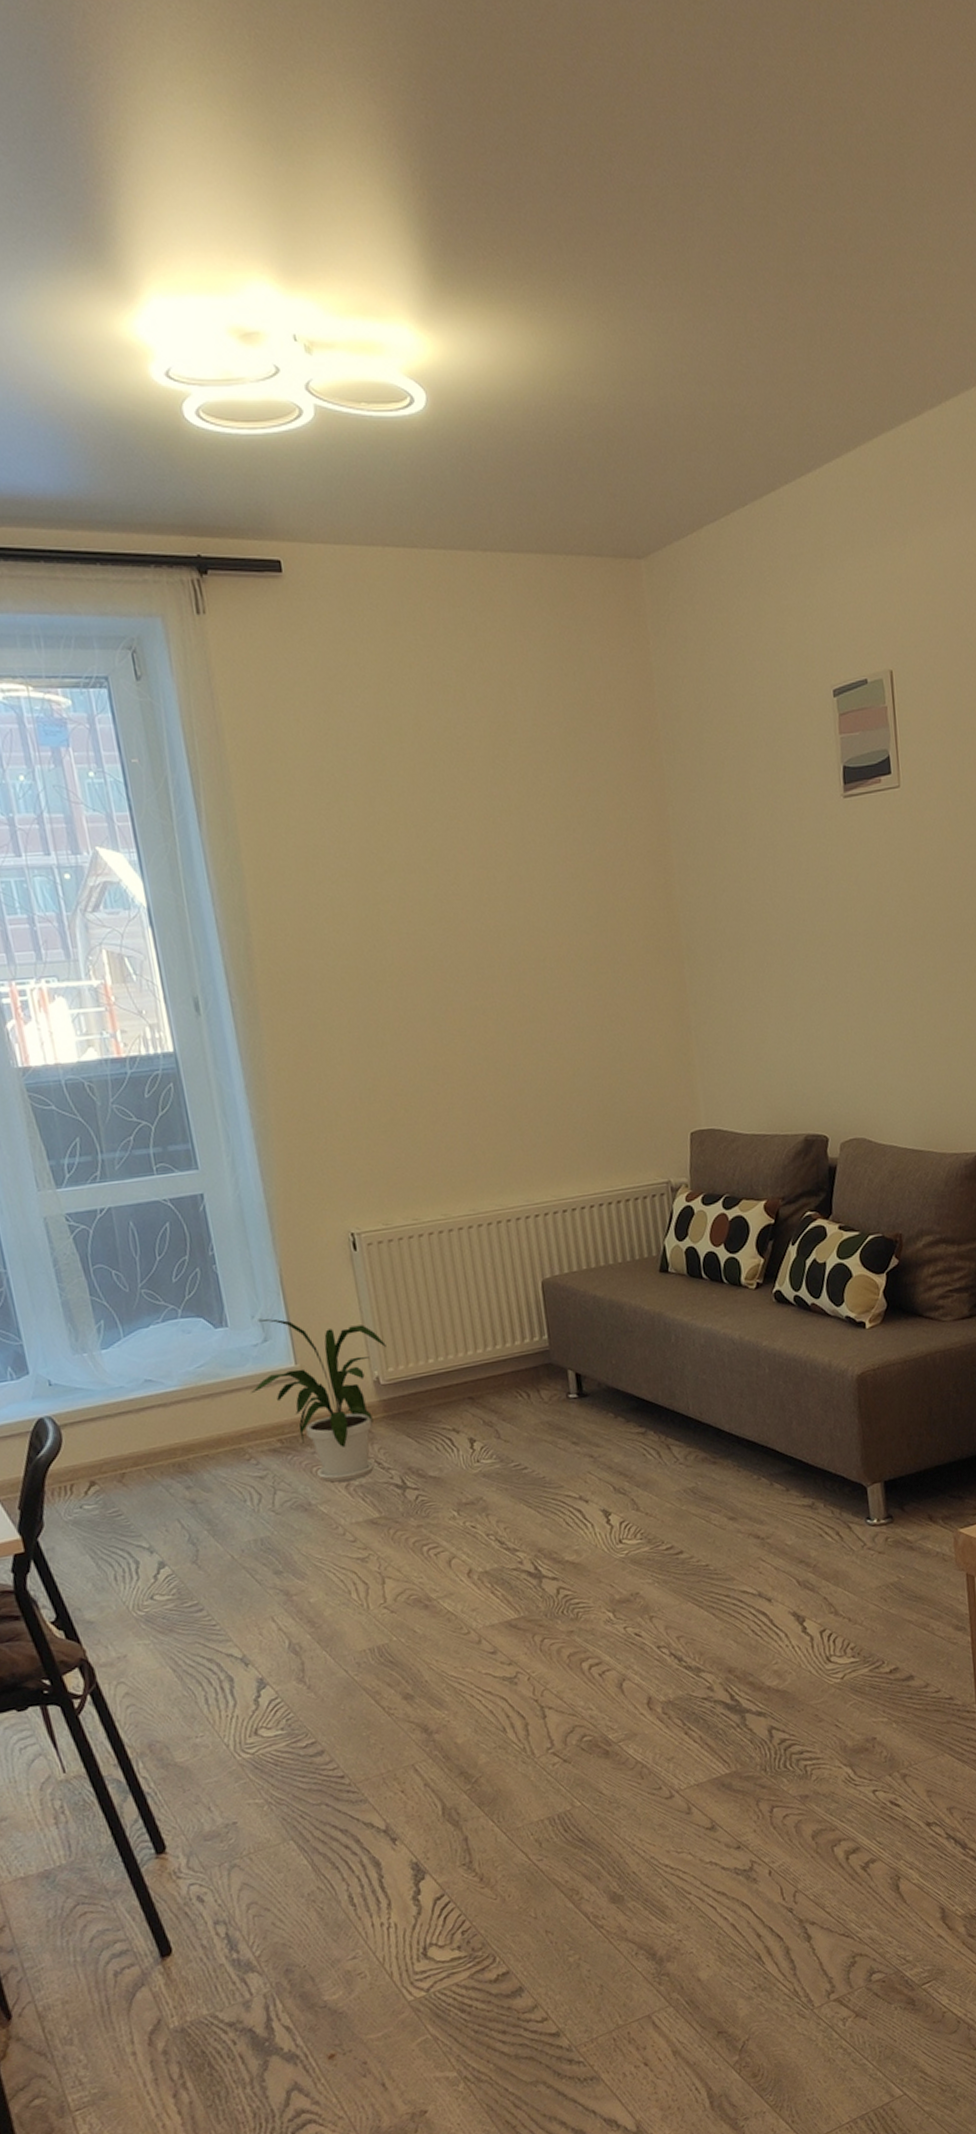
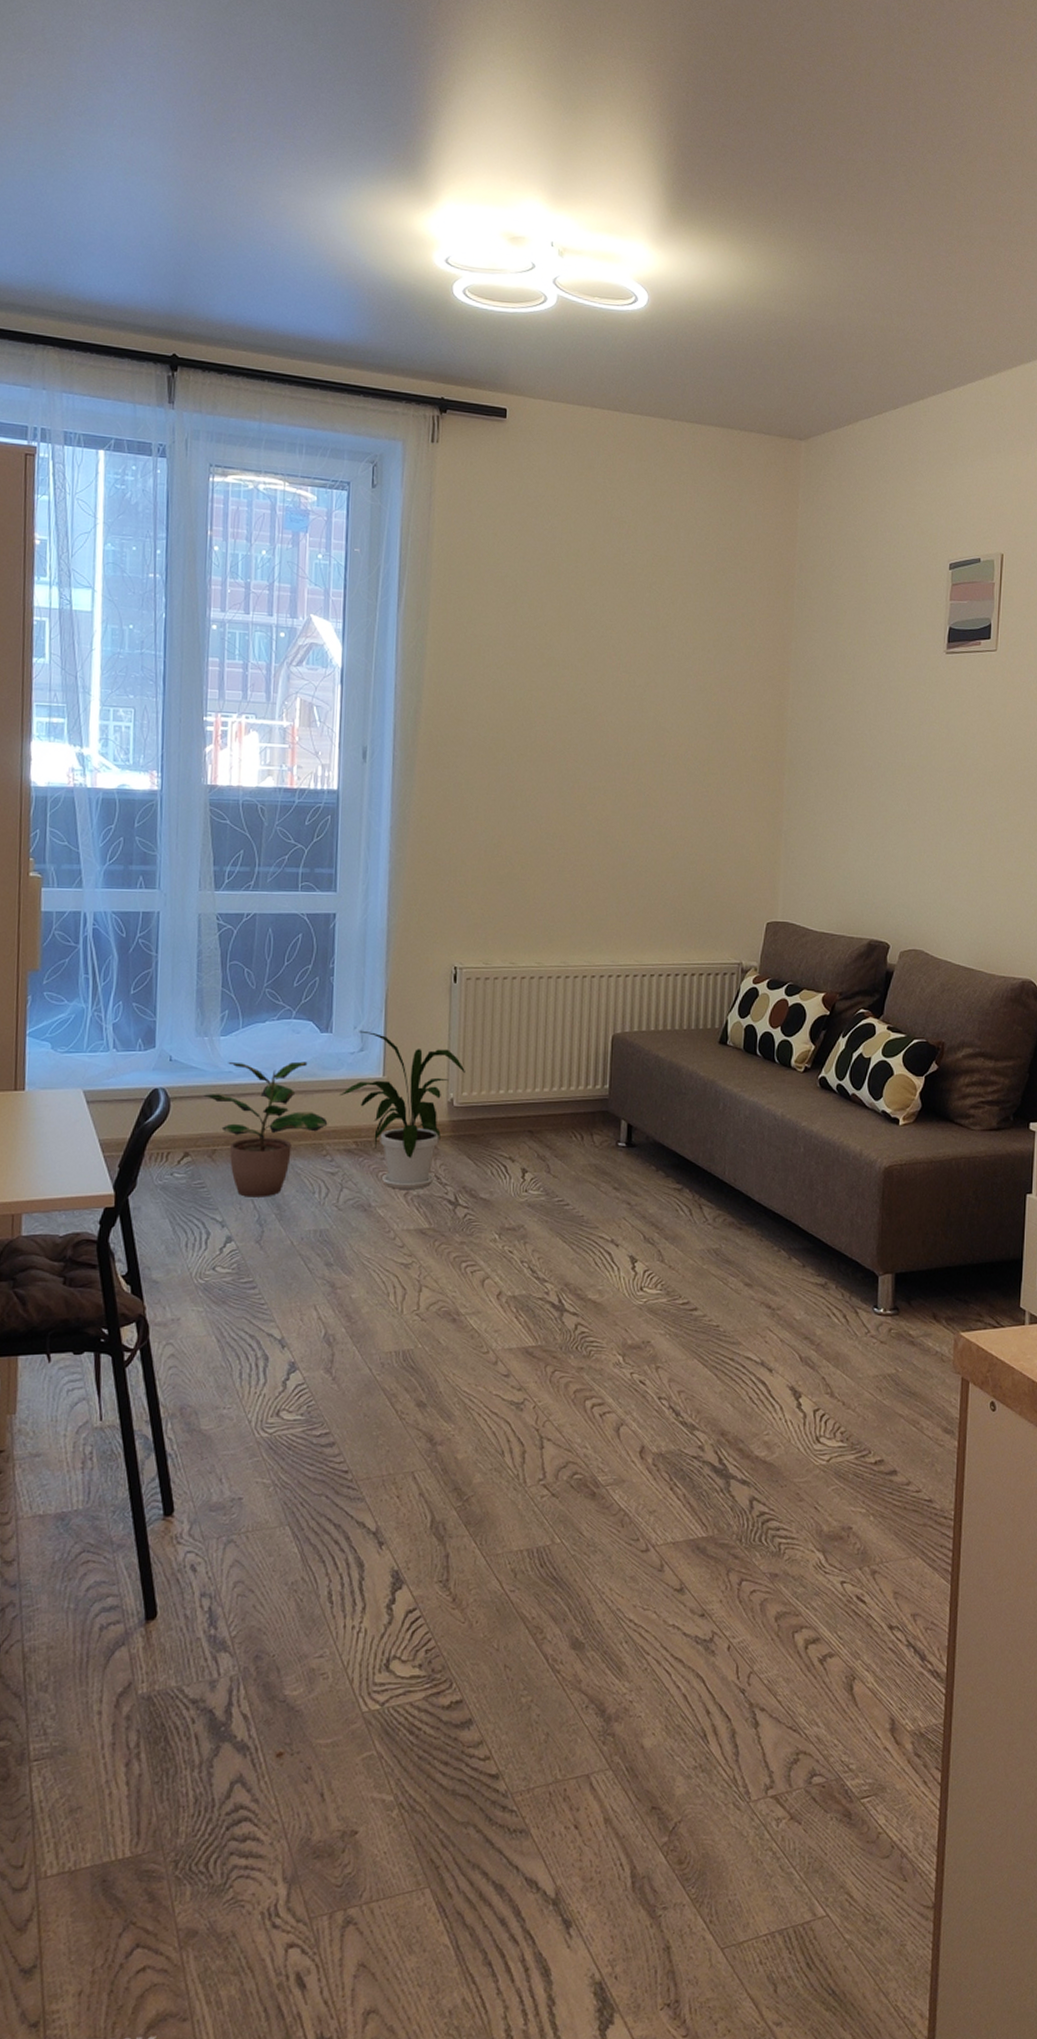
potted plant: none [97,1362,245,1518] -> present [204,1061,328,1197]

